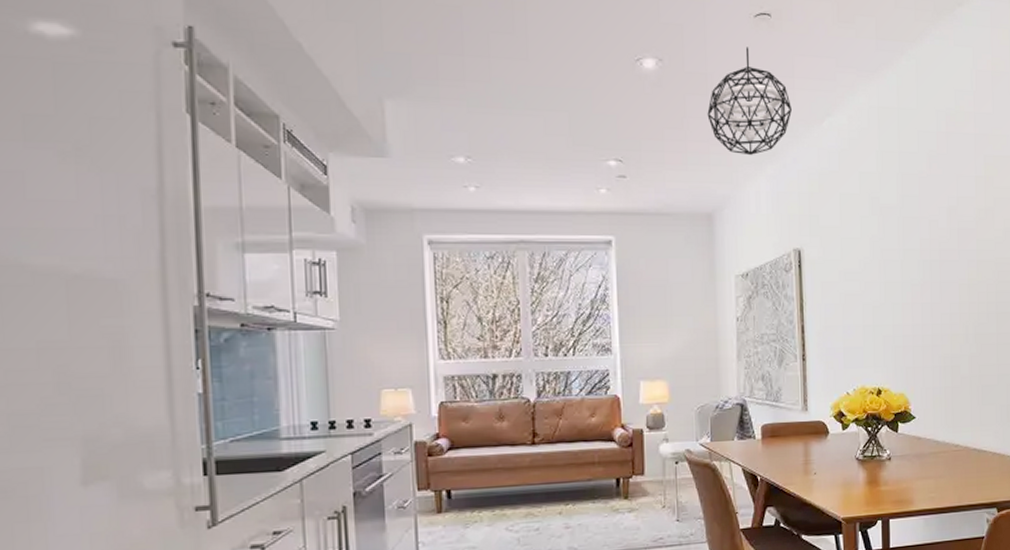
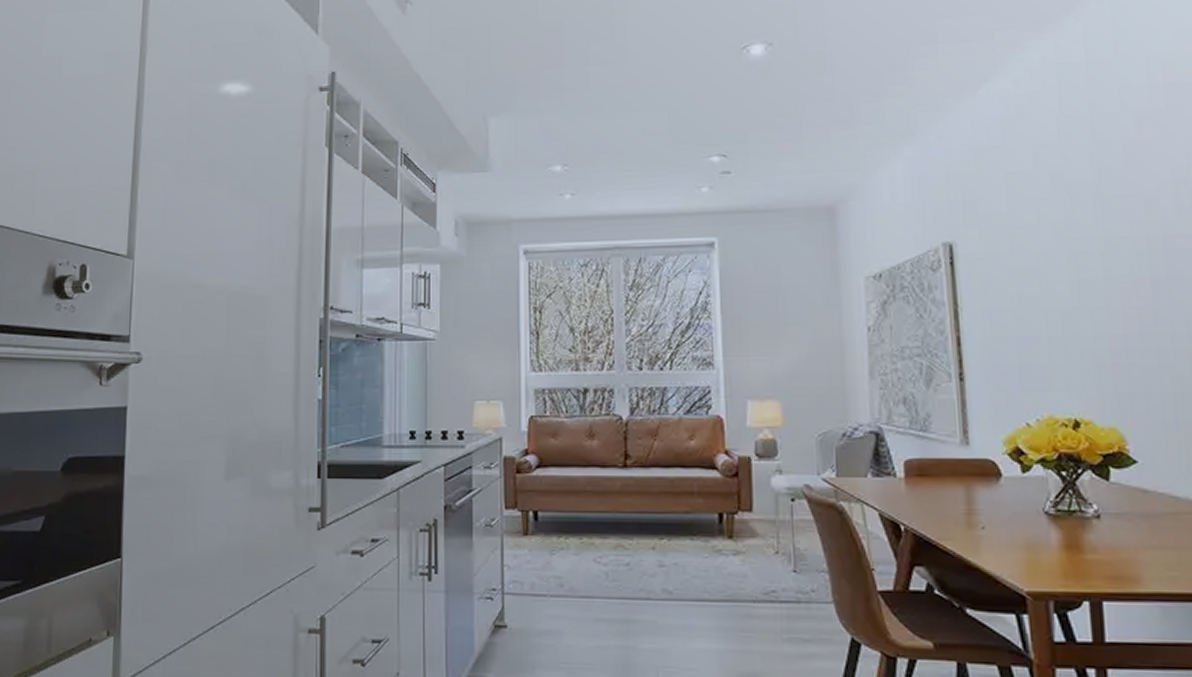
pendant light: present [707,47,792,155] -> none [826,16,935,137]

